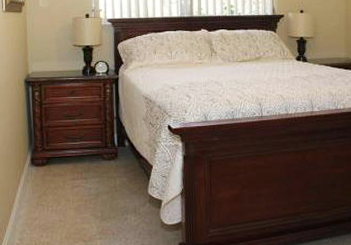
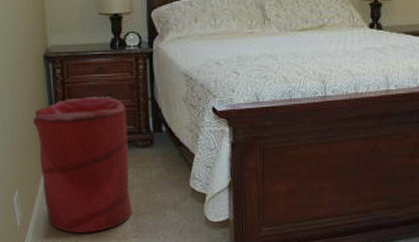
laundry hamper: none [13,115,98,236] -> present [32,96,132,233]

